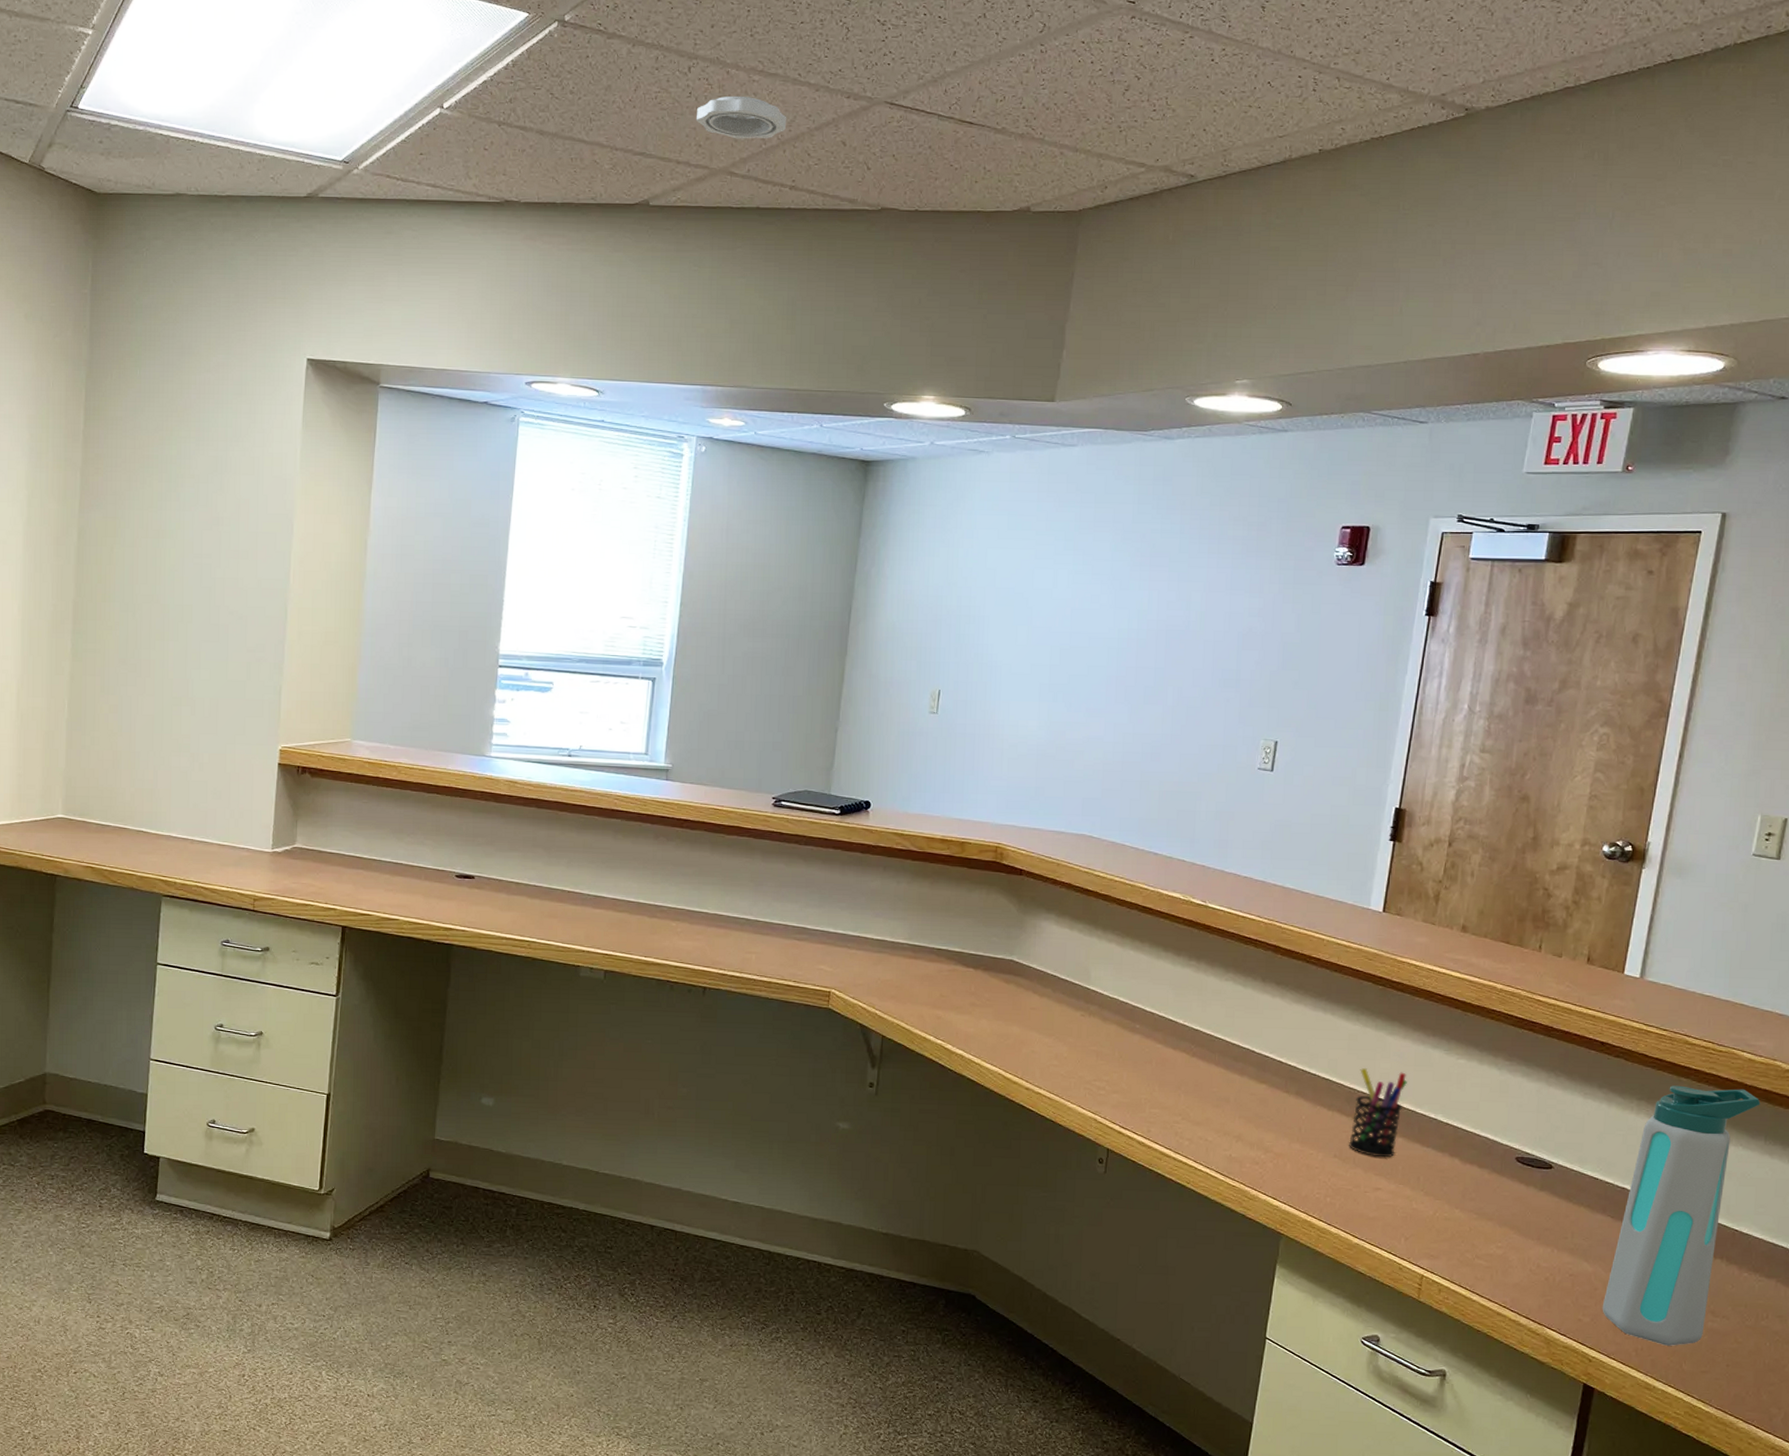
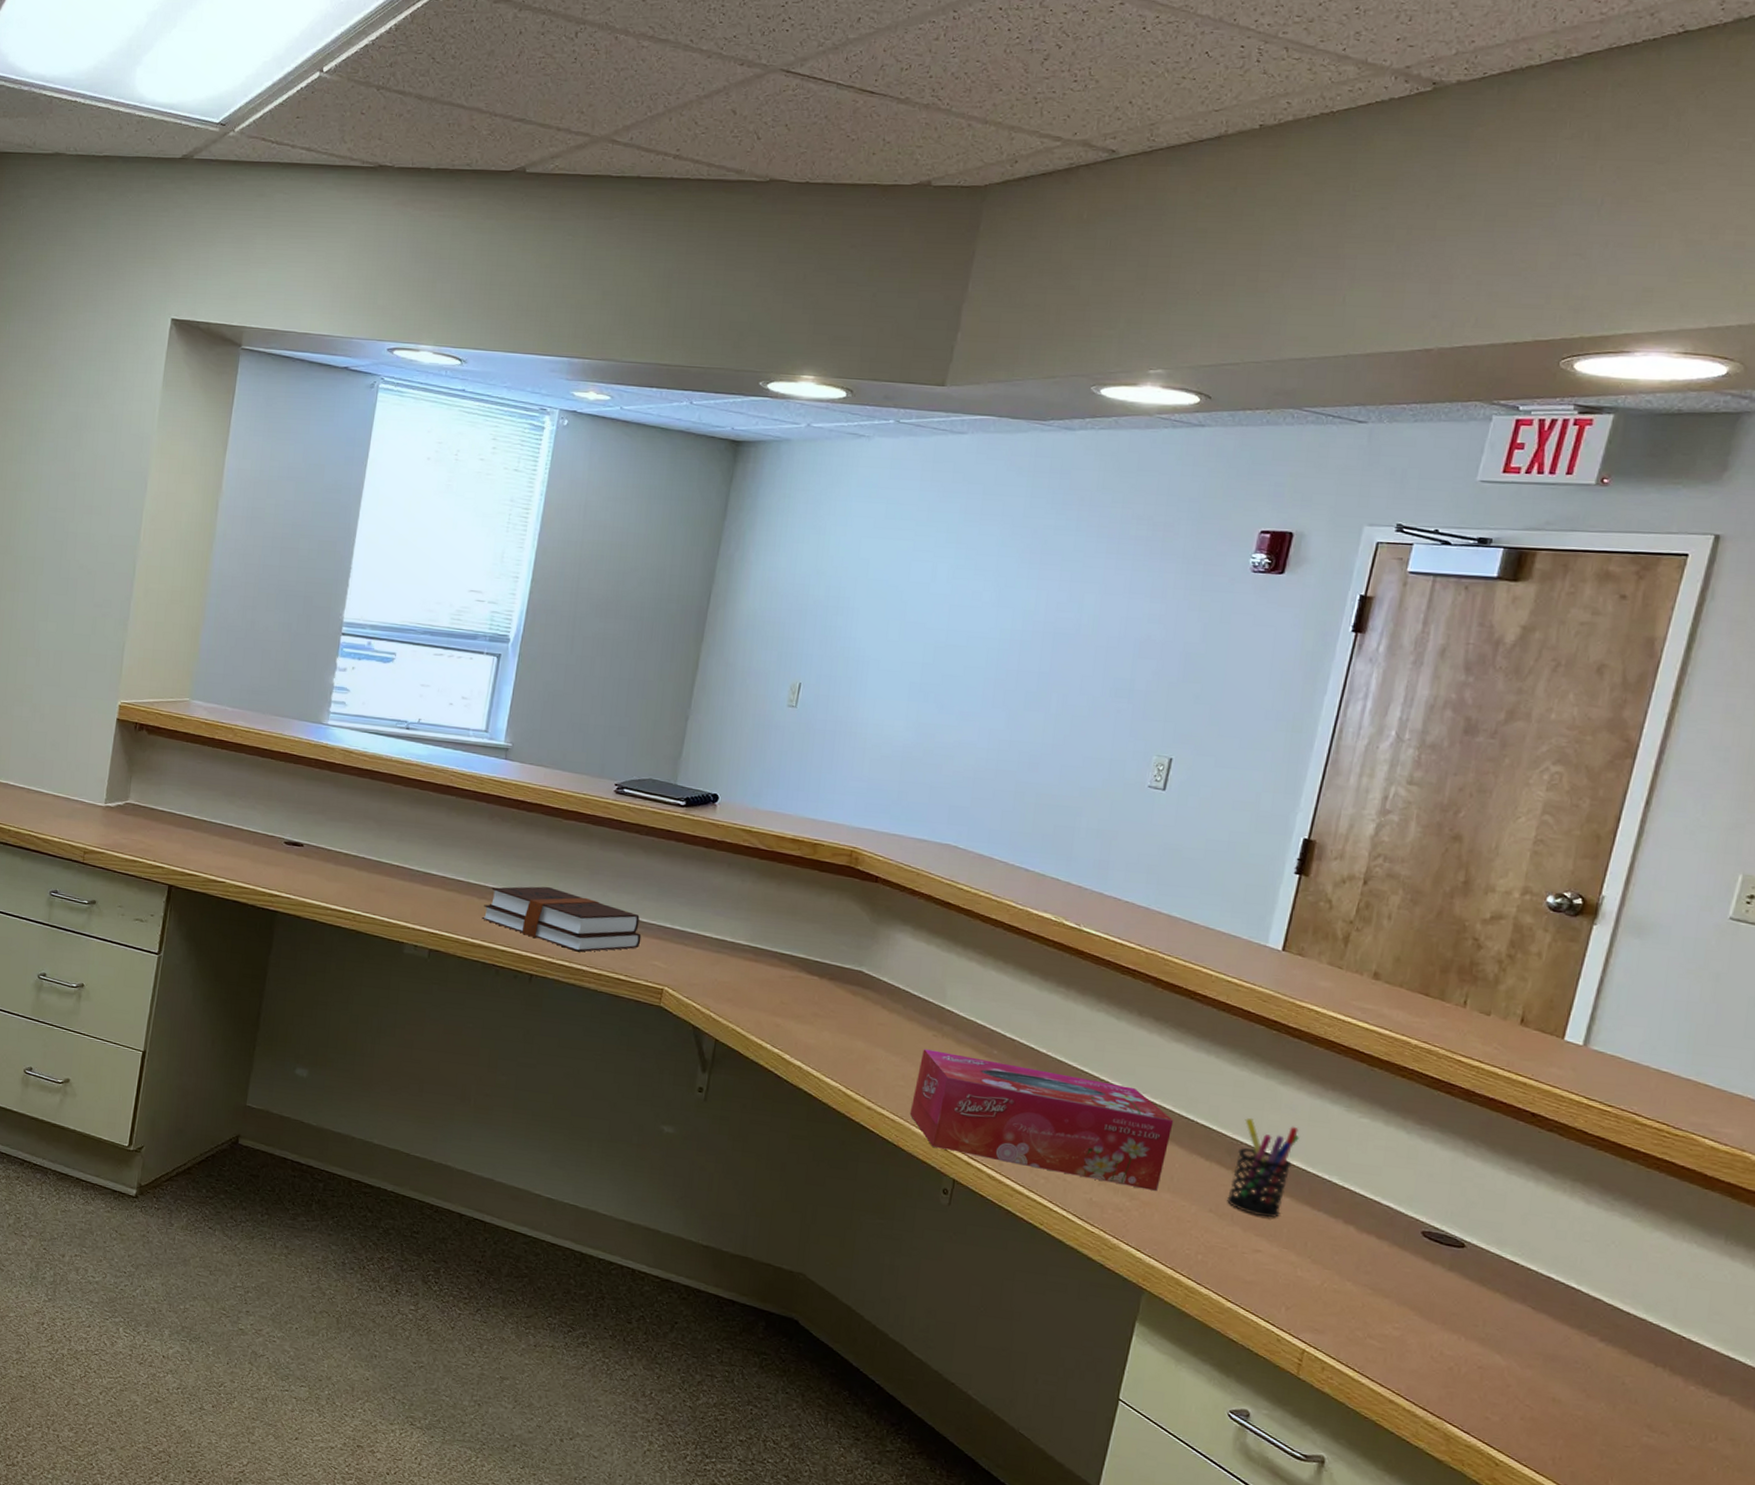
hardback book: none [653,901,807,962] -> present [481,886,642,952]
smoke detector: present [696,95,787,139] -> none [579,61,676,106]
tissue box: none [1064,1028,1299,1142] -> present [909,1048,1174,1191]
water bottle: present [1602,1085,1761,1346] -> none [1514,1168,1723,1459]

